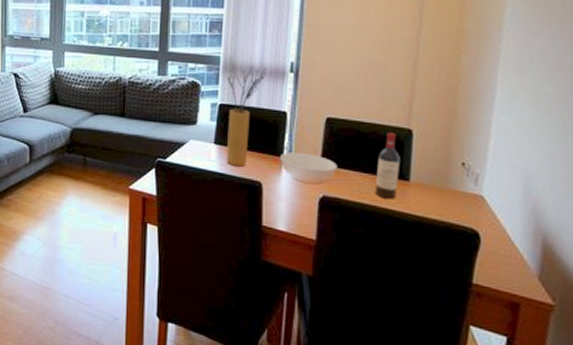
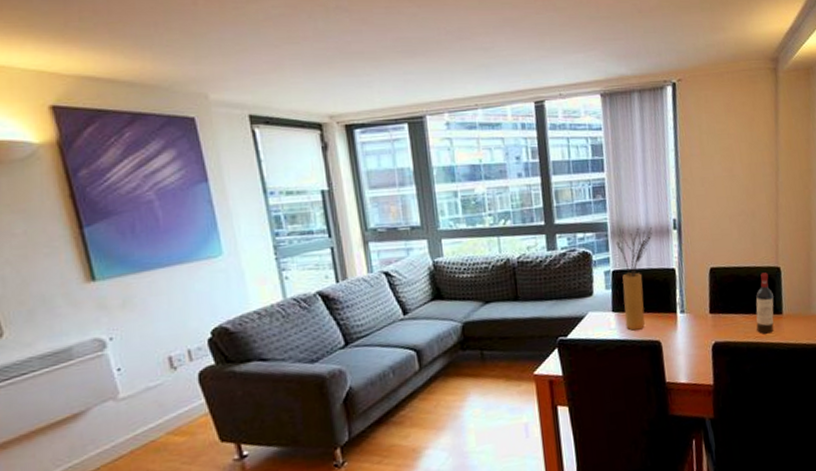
bowl: present [280,152,337,185] -> none [674,305,724,335]

